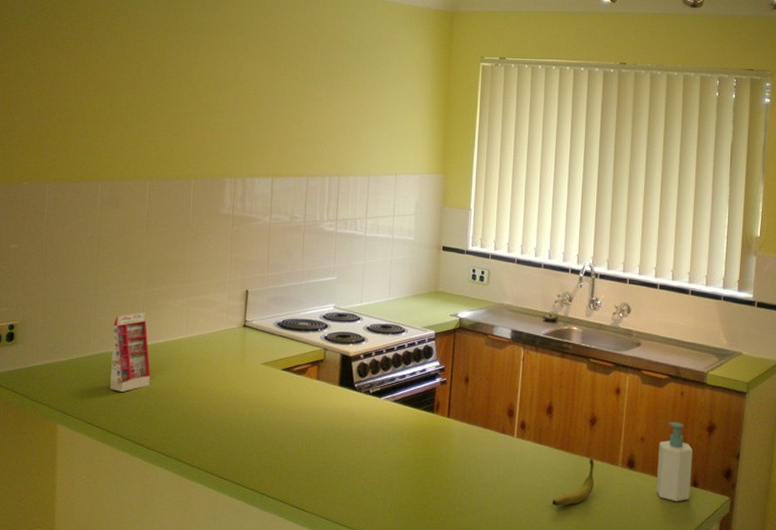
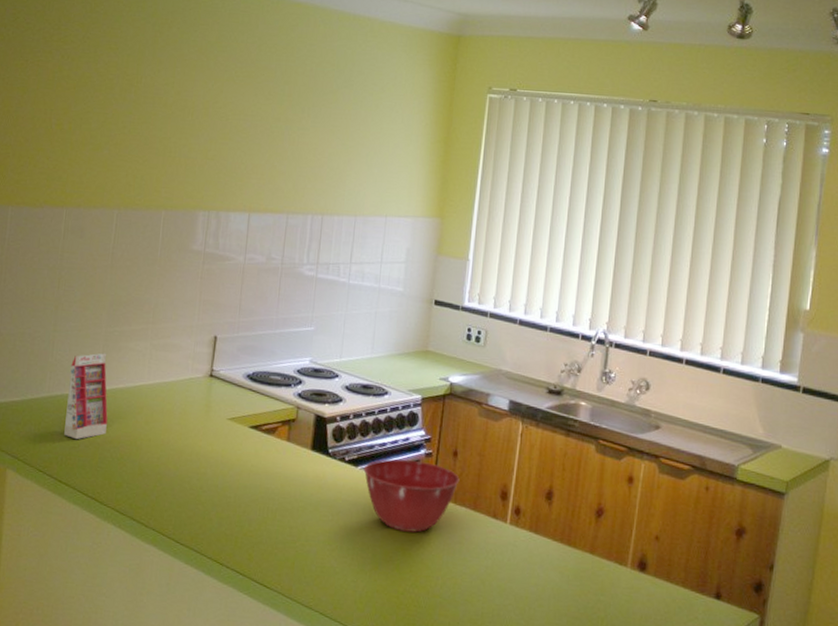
mixing bowl: none [386,388,472,451] -> present [363,459,460,533]
banana: present [552,458,594,506] -> none [547,555,599,608]
soap bottle: present [656,422,693,502] -> none [671,520,717,615]

